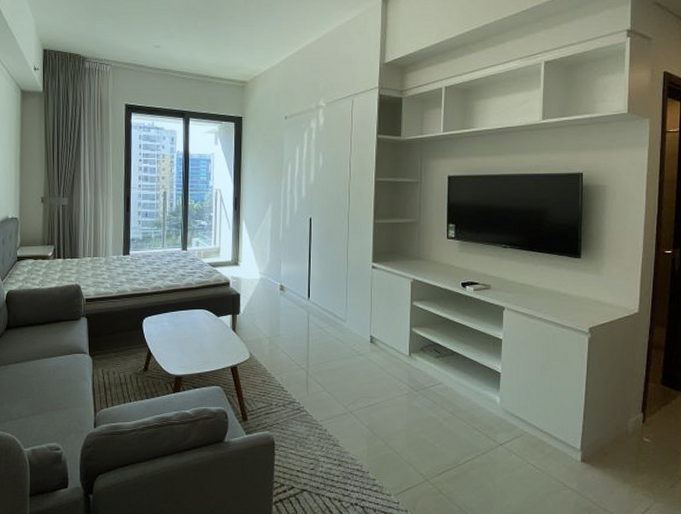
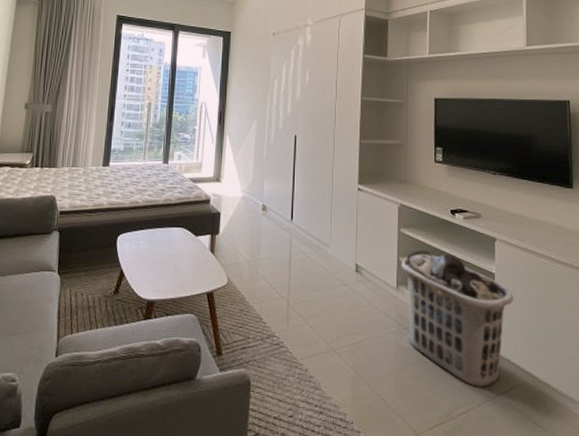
clothes hamper: none [413,321,519,439] -> present [401,251,514,388]

